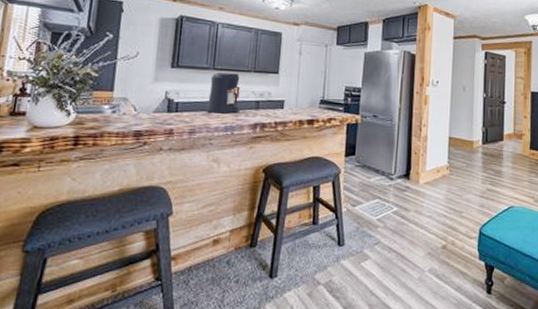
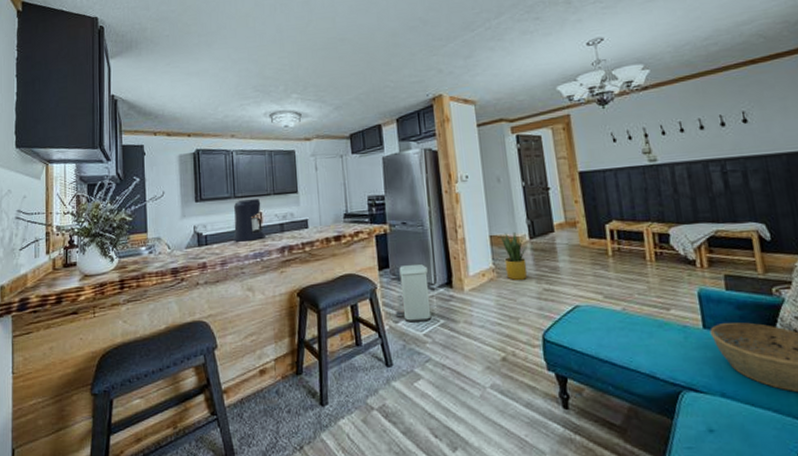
pedal bin: none [354,155,391,208] -> present [395,264,432,323]
planter: none [457,136,478,179] -> present [500,231,528,280]

